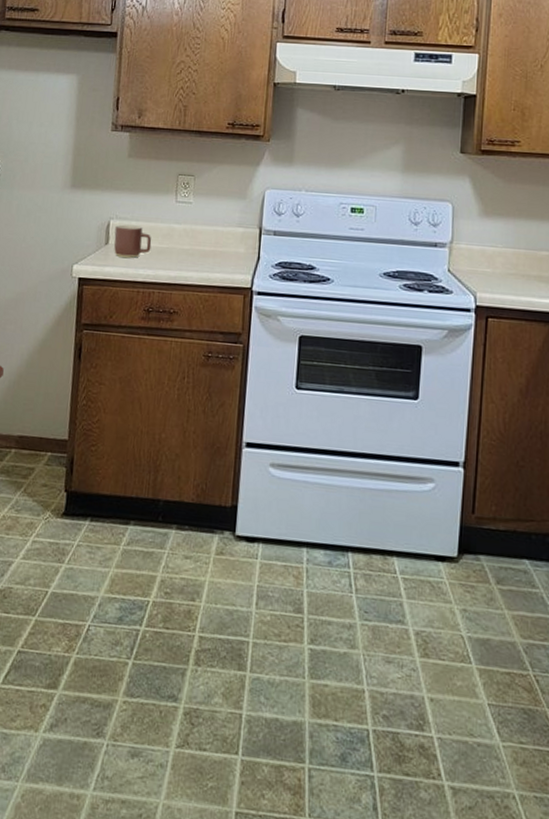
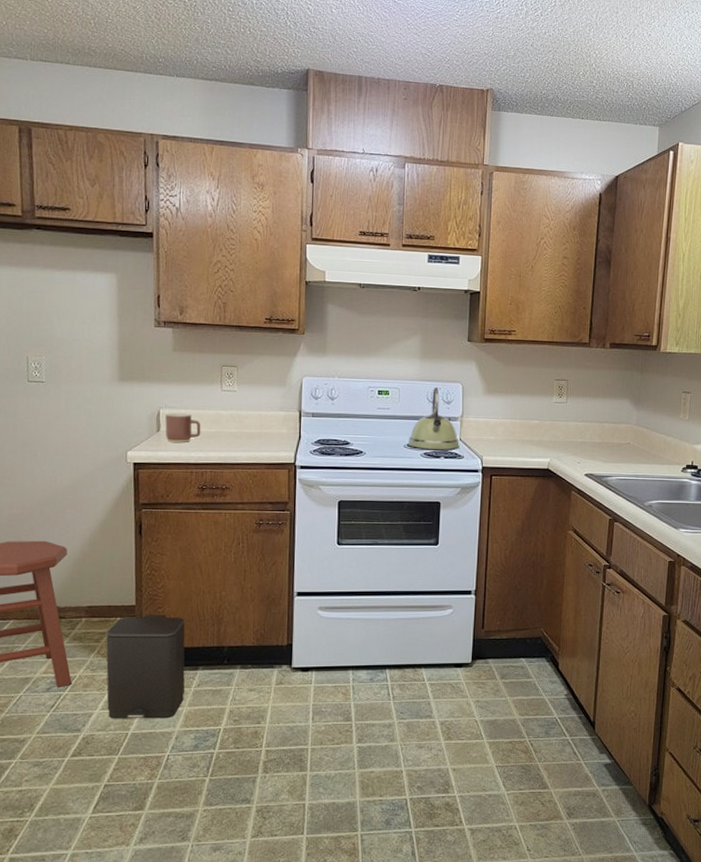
pedal bin: none [28,452,119,579] -> present [106,615,185,719]
kettle: none [383,206,448,283] -> present [407,387,460,451]

